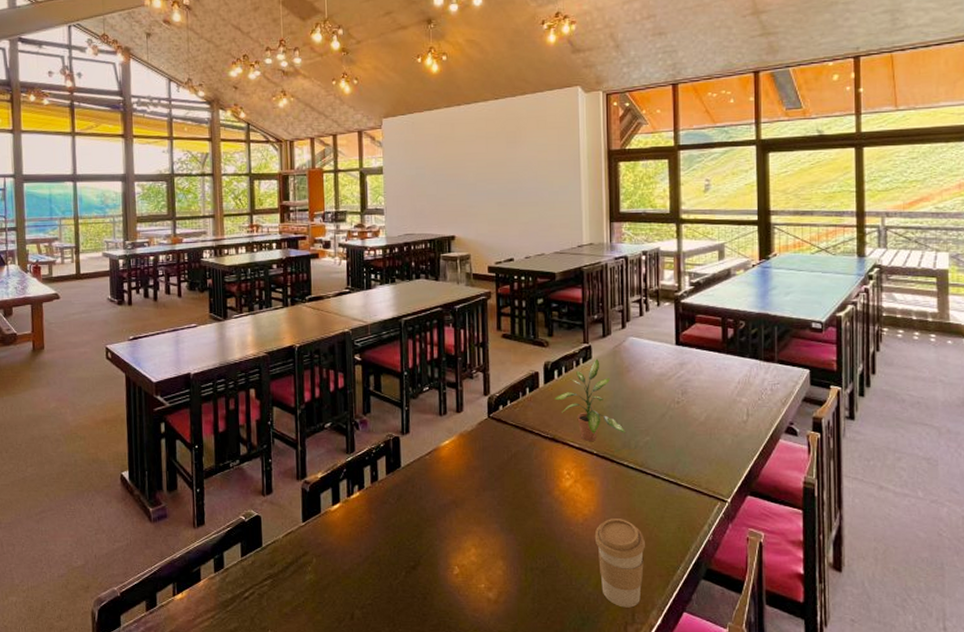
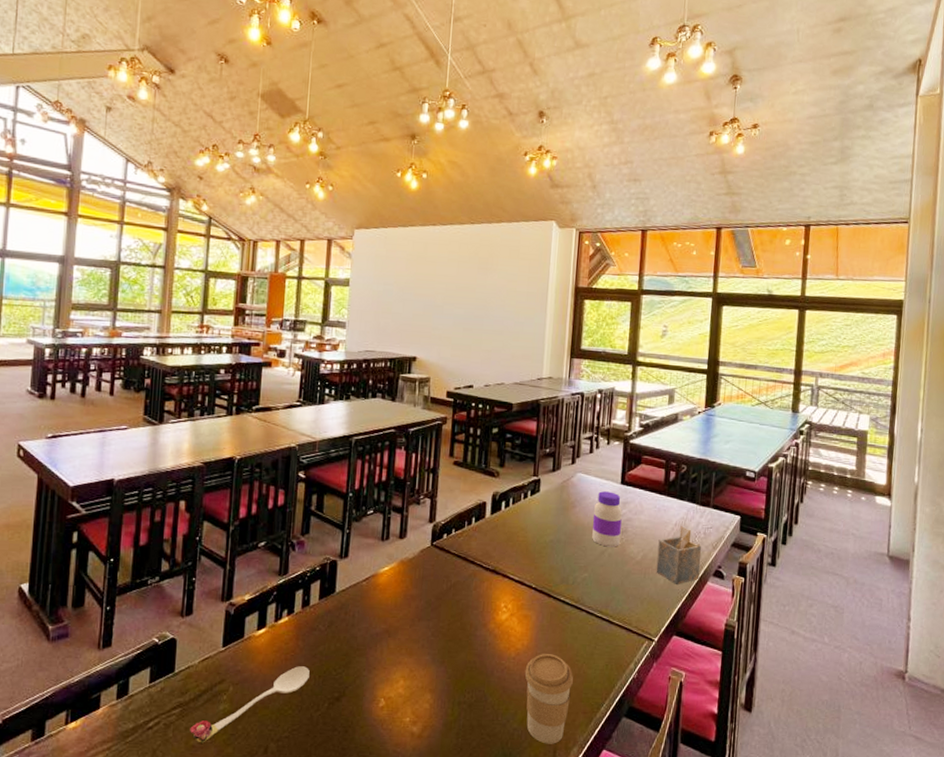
spoon: none [281,538,385,611] -> present [190,666,310,743]
potted plant: present [554,358,626,441] -> none [499,492,565,575]
jar: none [650,353,680,409] -> present [592,491,622,547]
napkin holder: none [722,384,770,443] -> present [656,526,702,584]

